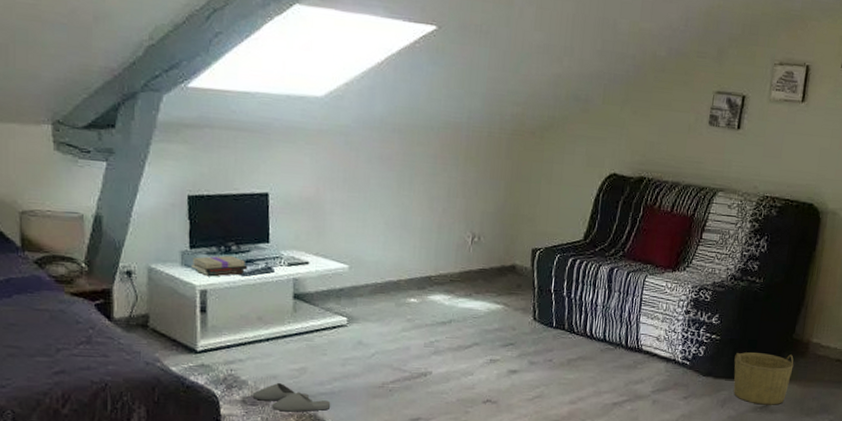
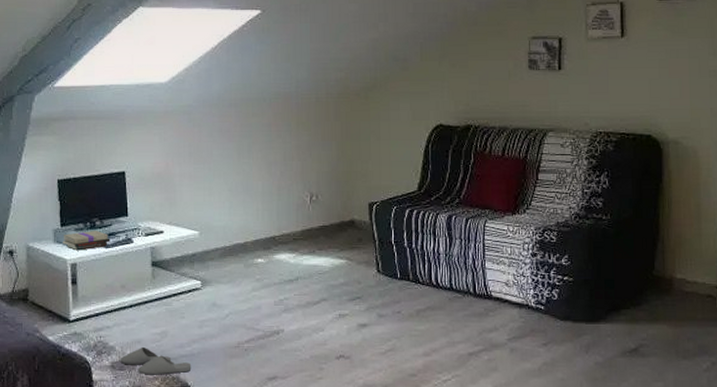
basket: present [733,352,794,405] -> none [592,293,660,349]

